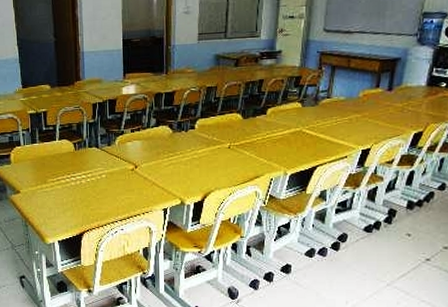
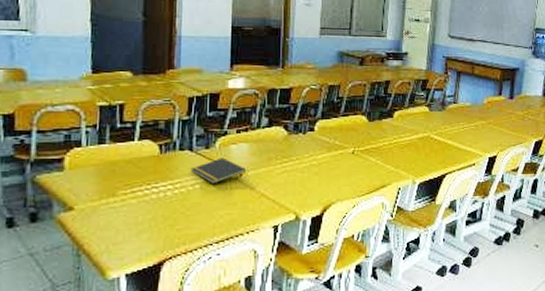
notepad: none [98,153,141,175] -> present [190,157,247,185]

